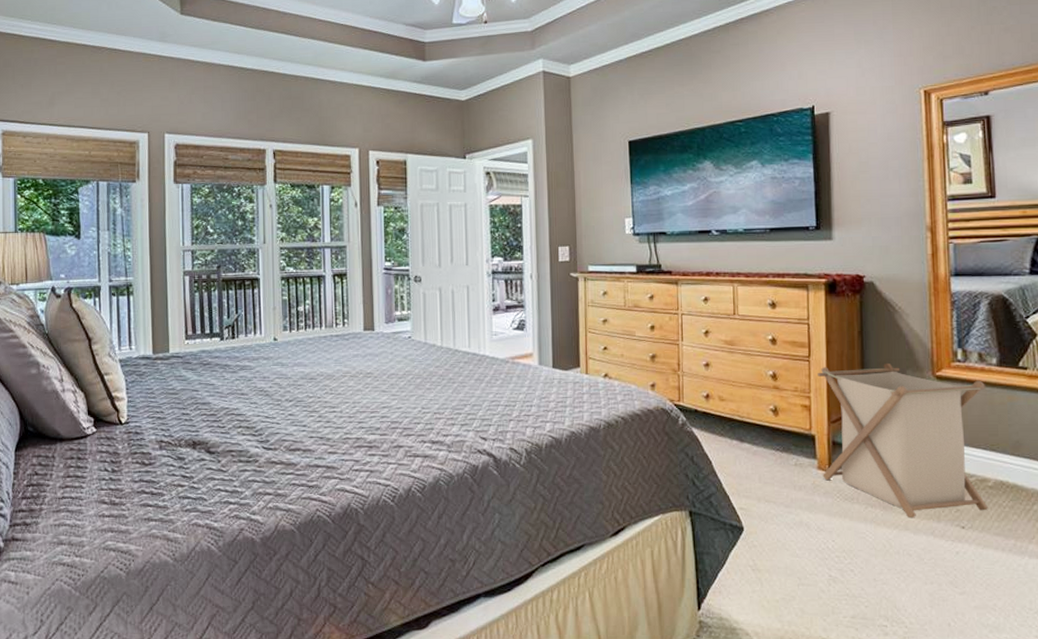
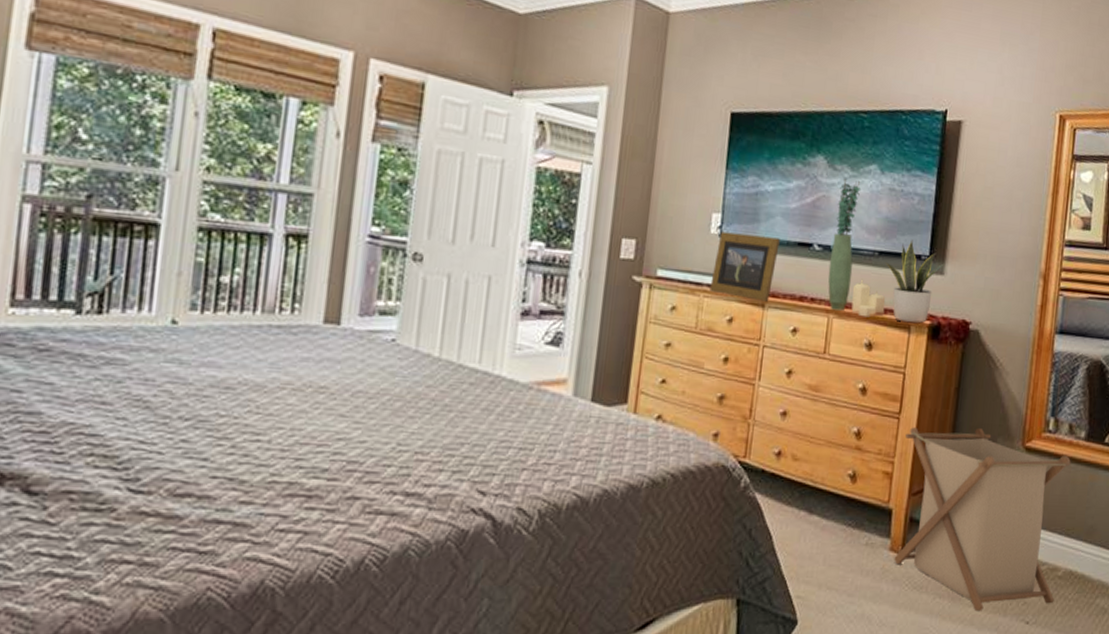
picture frame: none [631,230,683,280] -> present [709,231,780,302]
vase: none [727,175,749,281] -> present [827,178,862,312]
candle: none [752,252,783,283] -> present [851,279,886,318]
potted plant: none [777,215,833,283] -> present [886,239,946,324]

